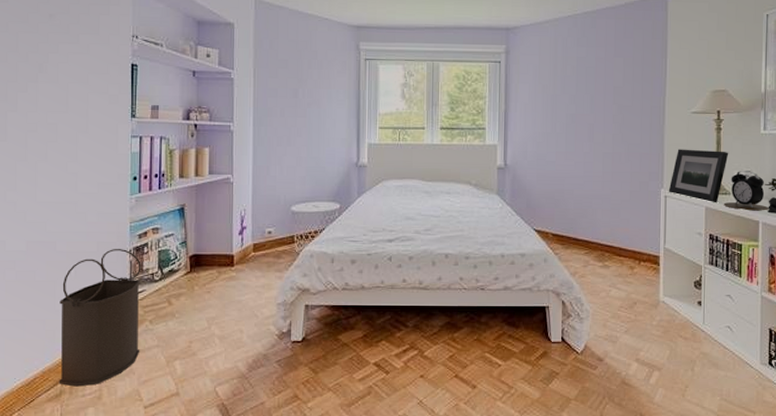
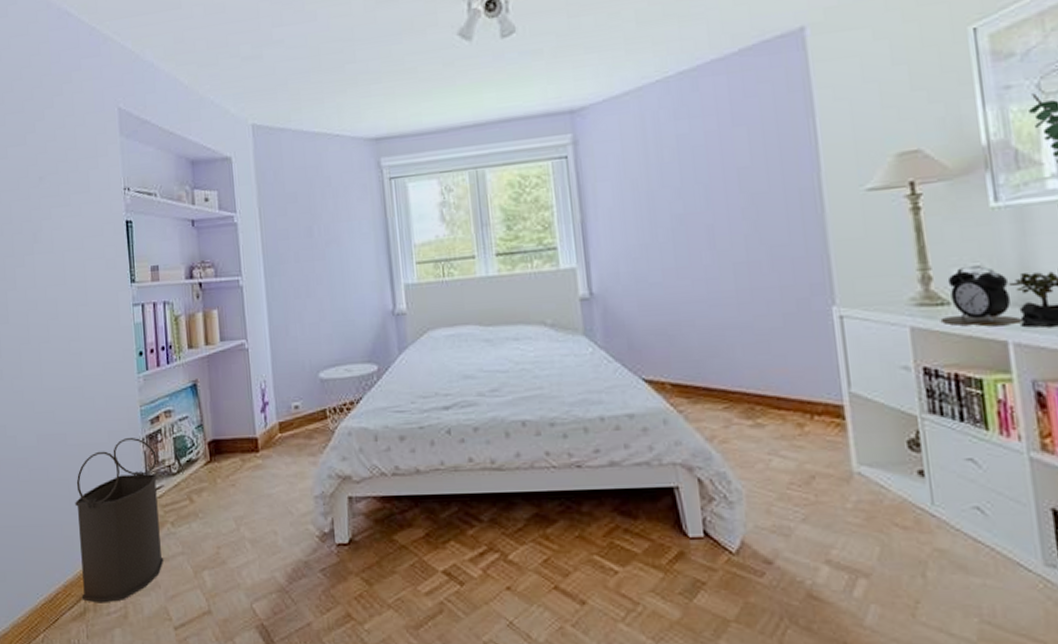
picture frame: present [668,149,729,203] -> none [844,240,939,320]

